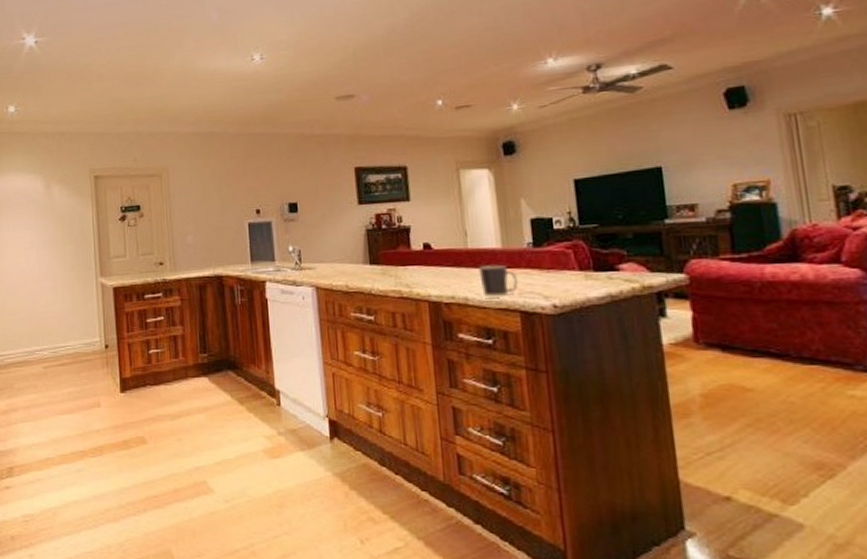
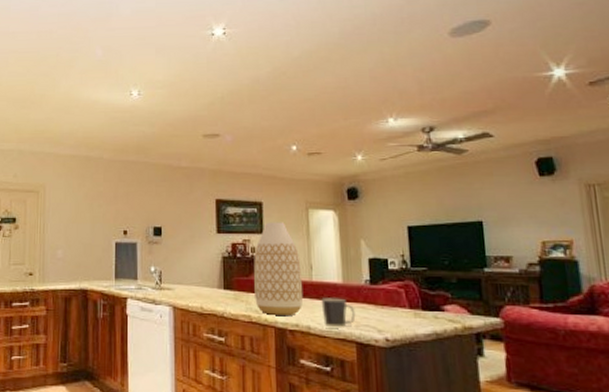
vase: none [401,186,459,289] -> present [254,222,304,317]

